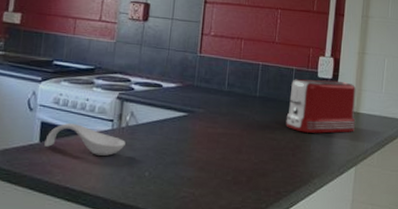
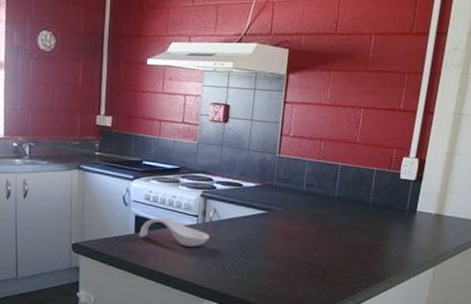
toaster: present [286,79,356,133] -> none [363,180,441,235]

